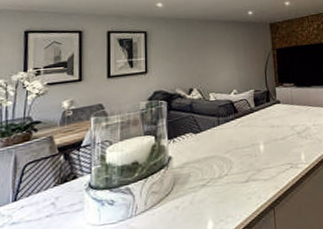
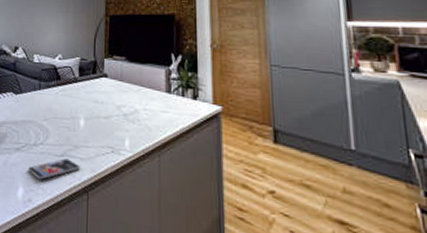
smartphone: none [216,183,264,209] -> present [28,158,80,180]

